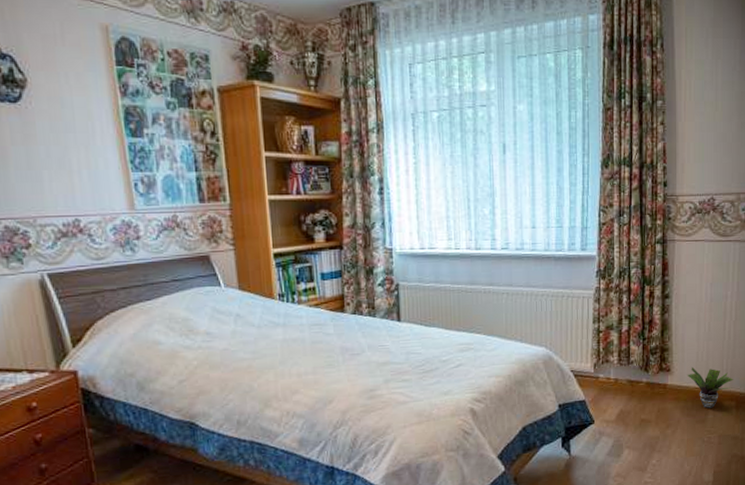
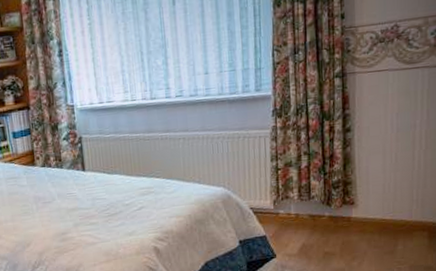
potted plant: present [688,366,733,408] -> none [374,198,425,240]

